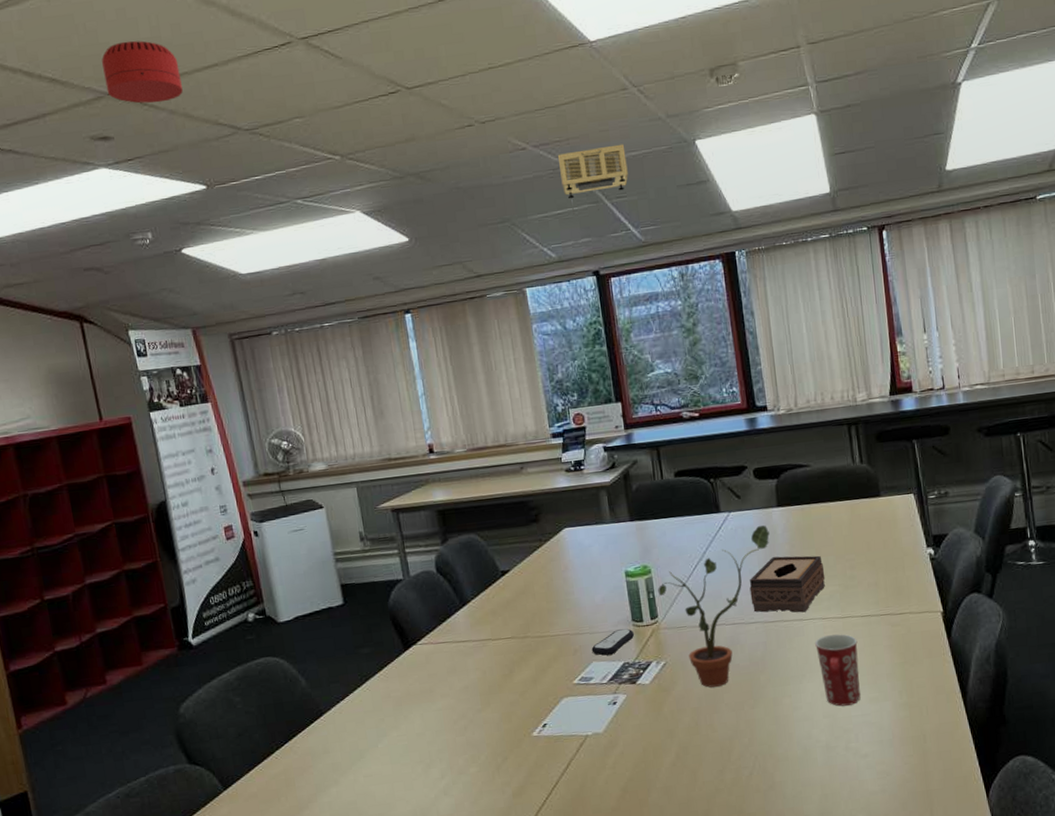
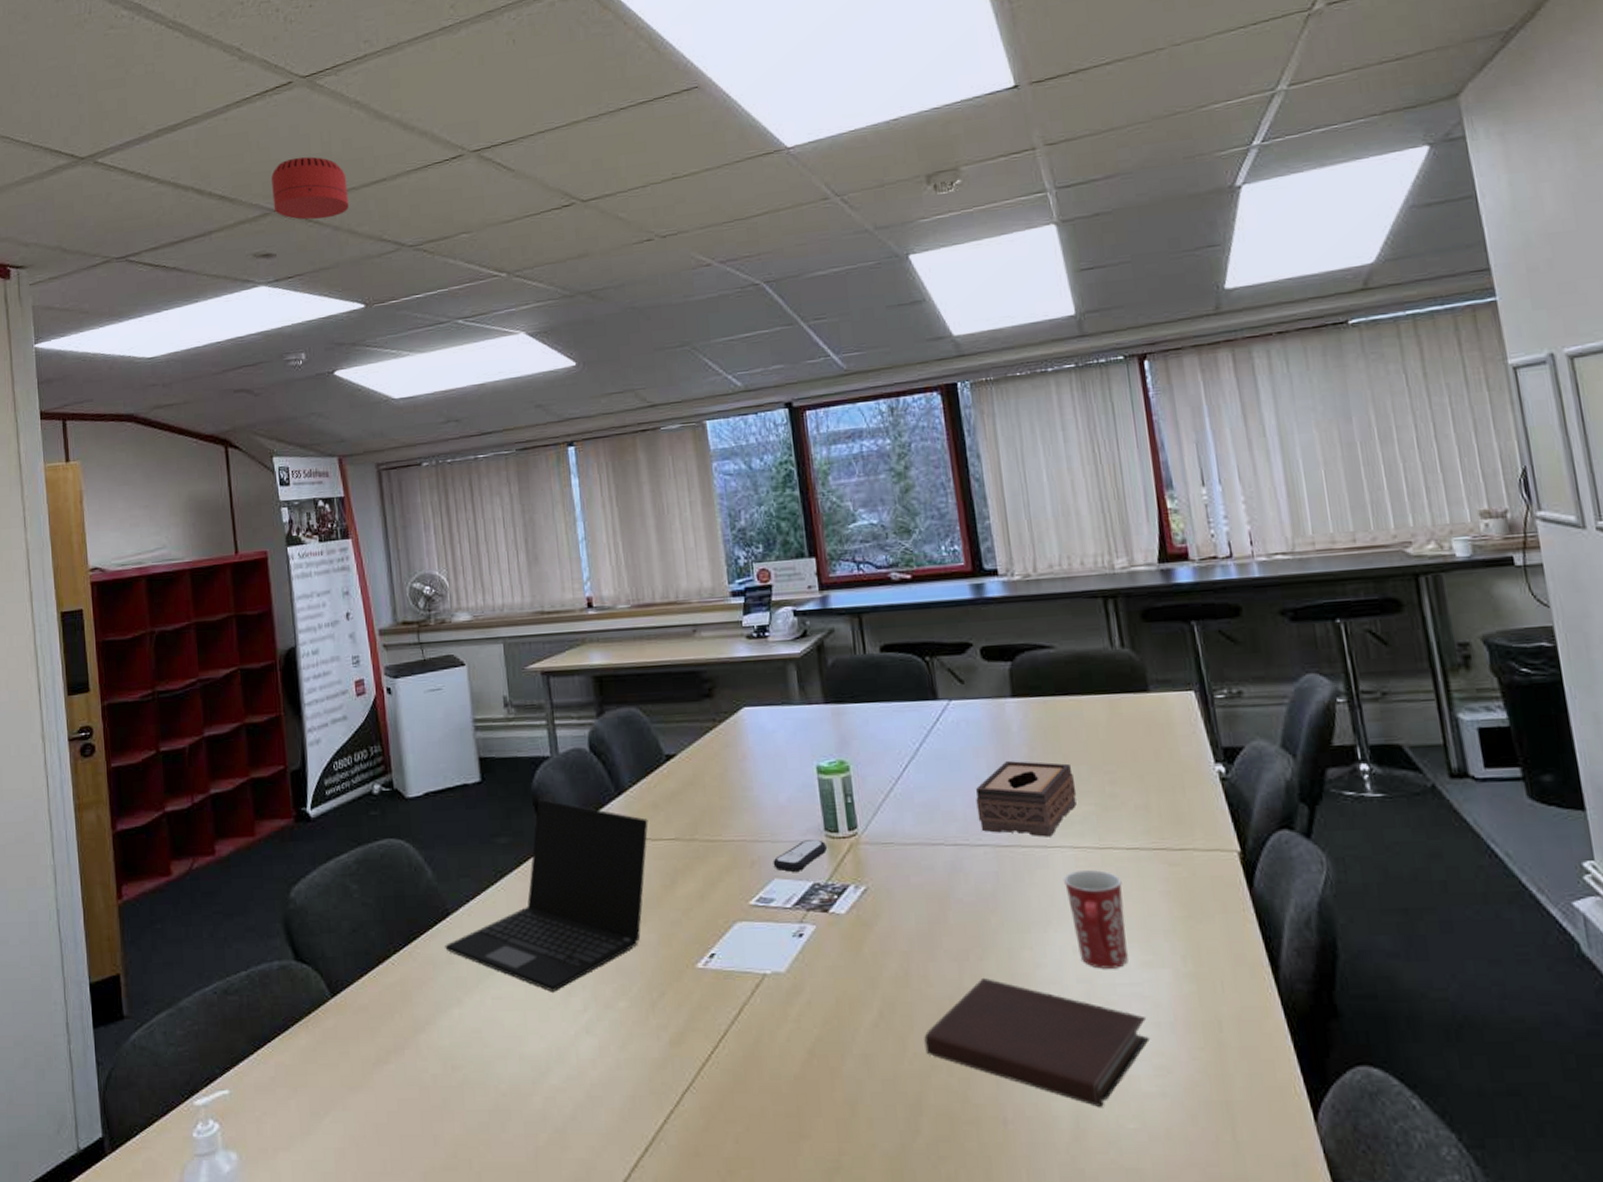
laptop: none [321,614,489,767] -> present [445,798,649,992]
projector: present [557,144,628,214] -> none [746,259,829,338]
potted plant: present [658,525,770,688] -> none [857,720,1002,926]
notebook: none [710,721,875,805] -> present [924,977,1149,1107]

